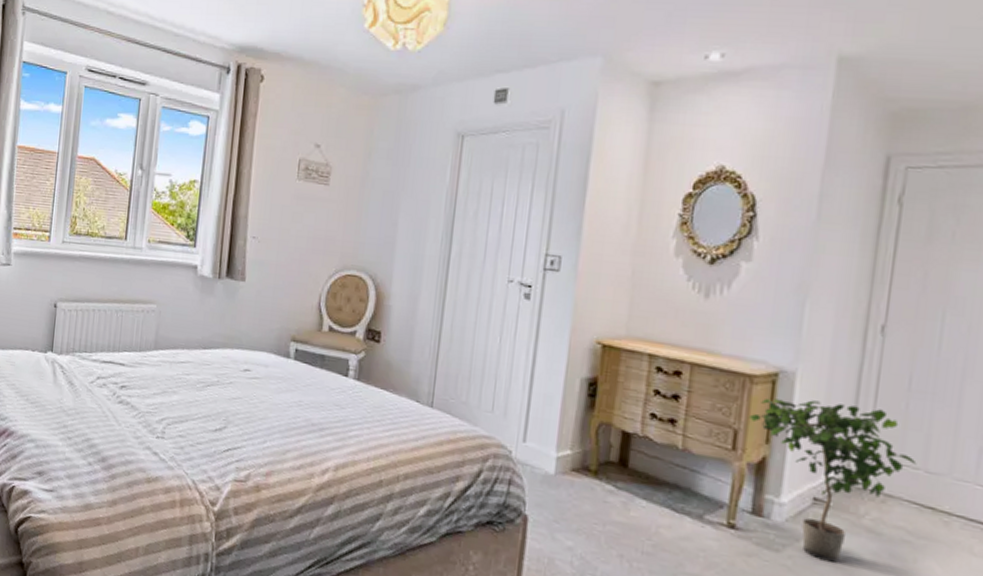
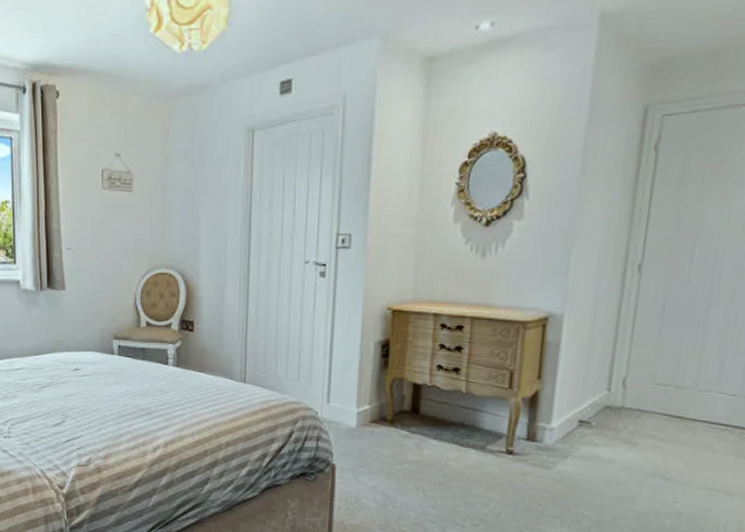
potted plant: present [750,398,917,563] -> none [523,337,668,472]

